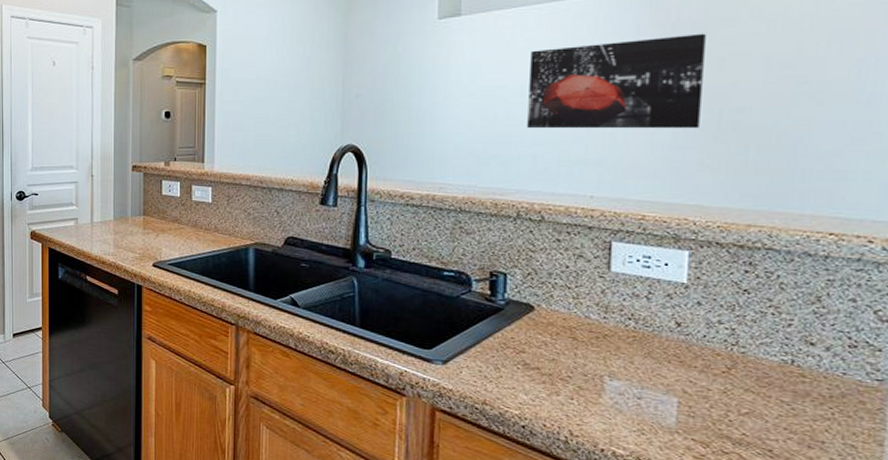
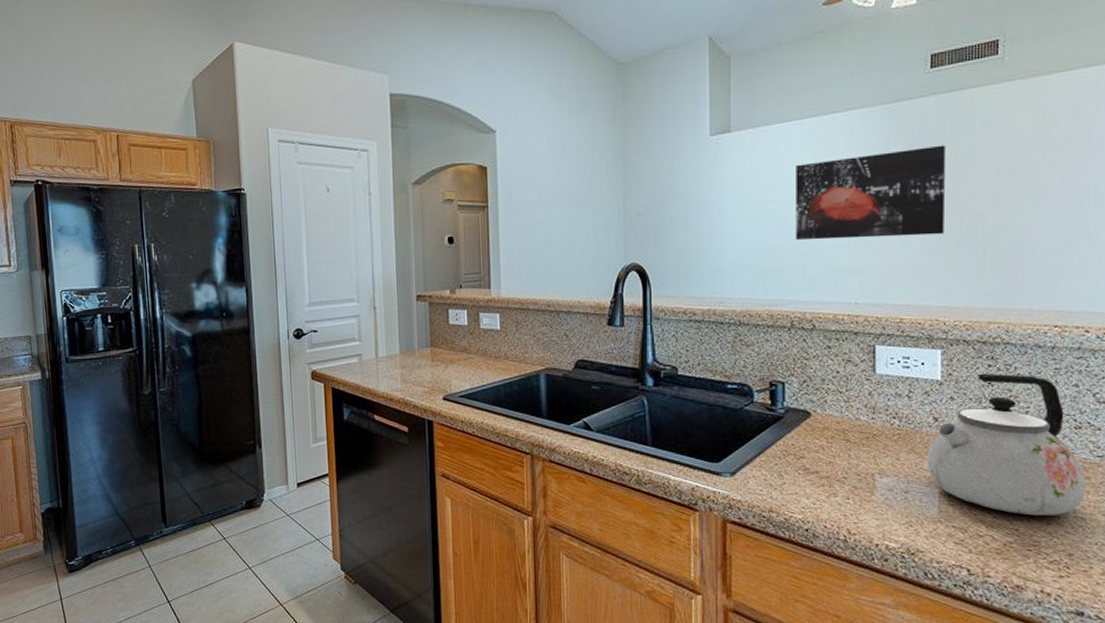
kettle: none [666,279,859,440] -> present [927,373,1085,516]

